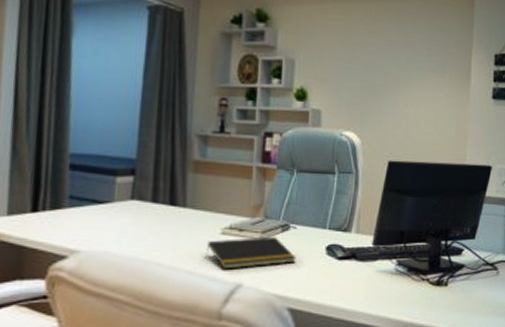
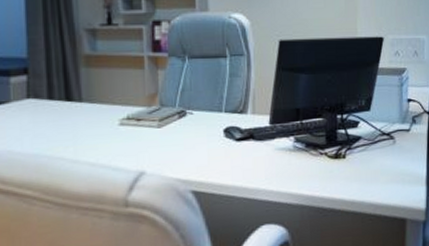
notepad: present [205,236,296,269] -> none [106,123,195,159]

